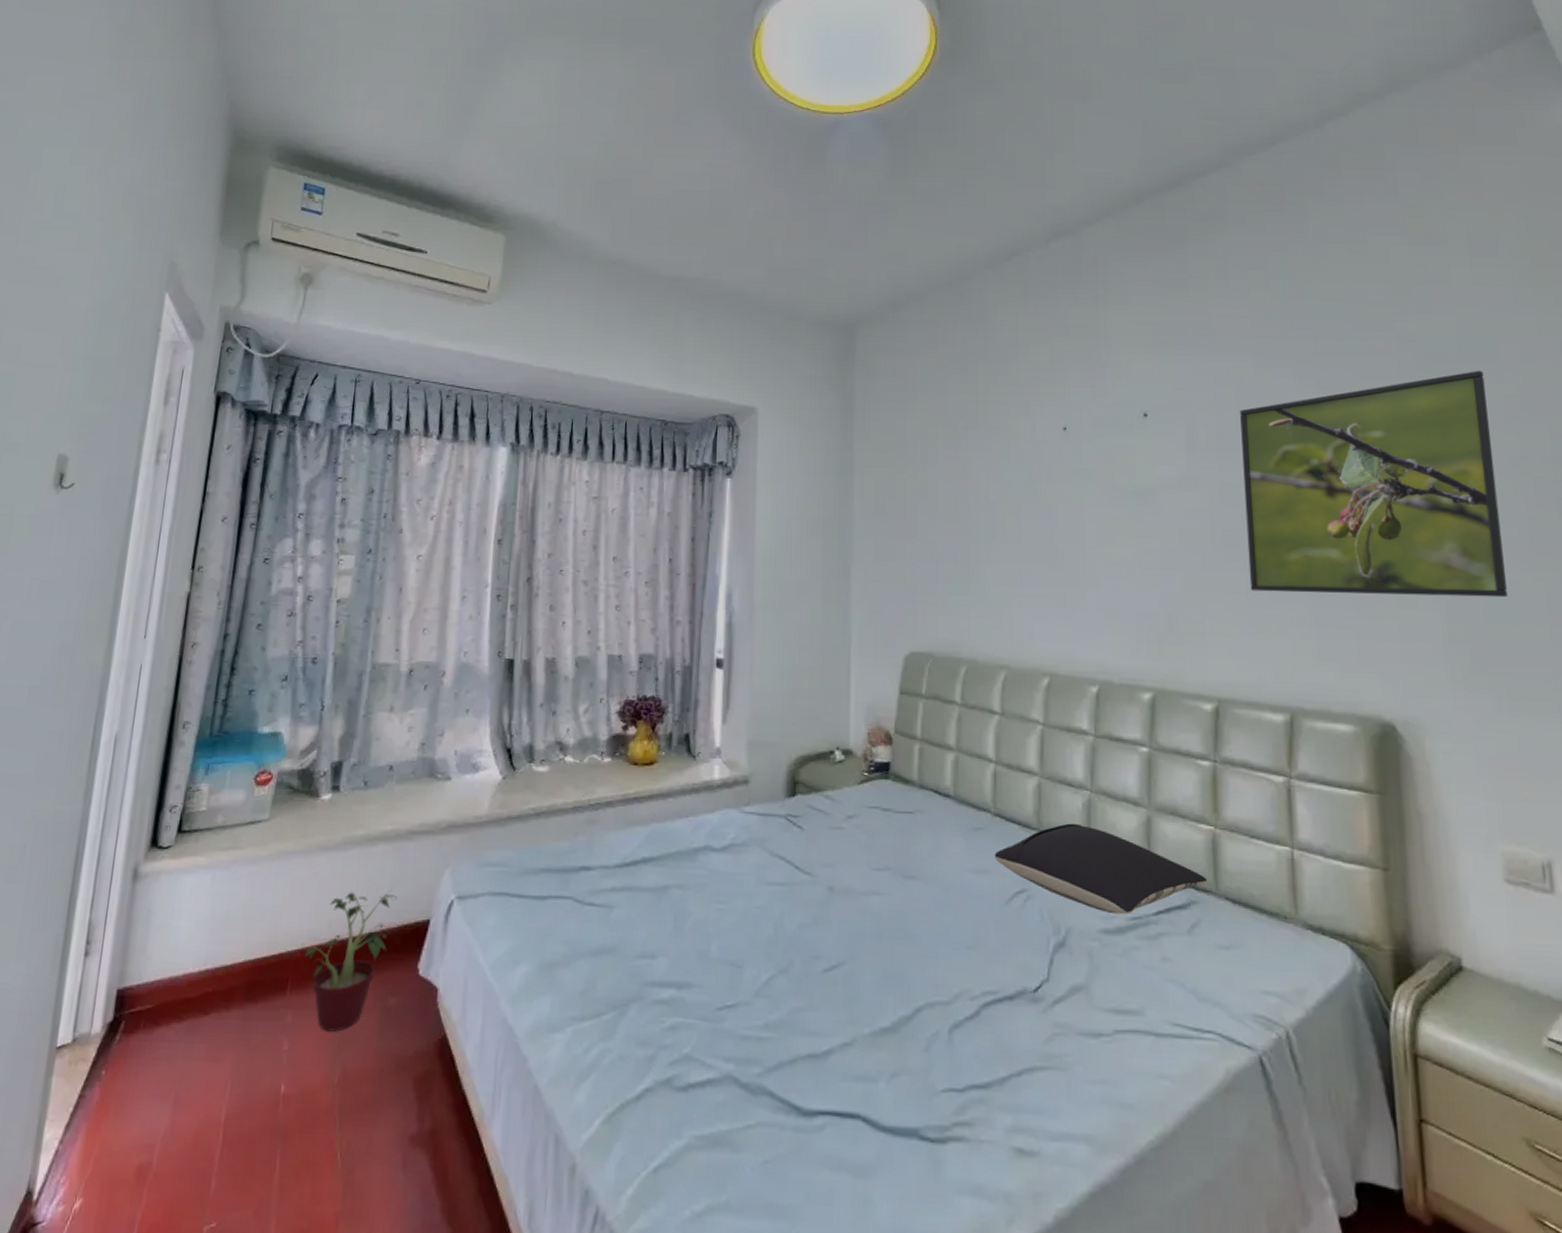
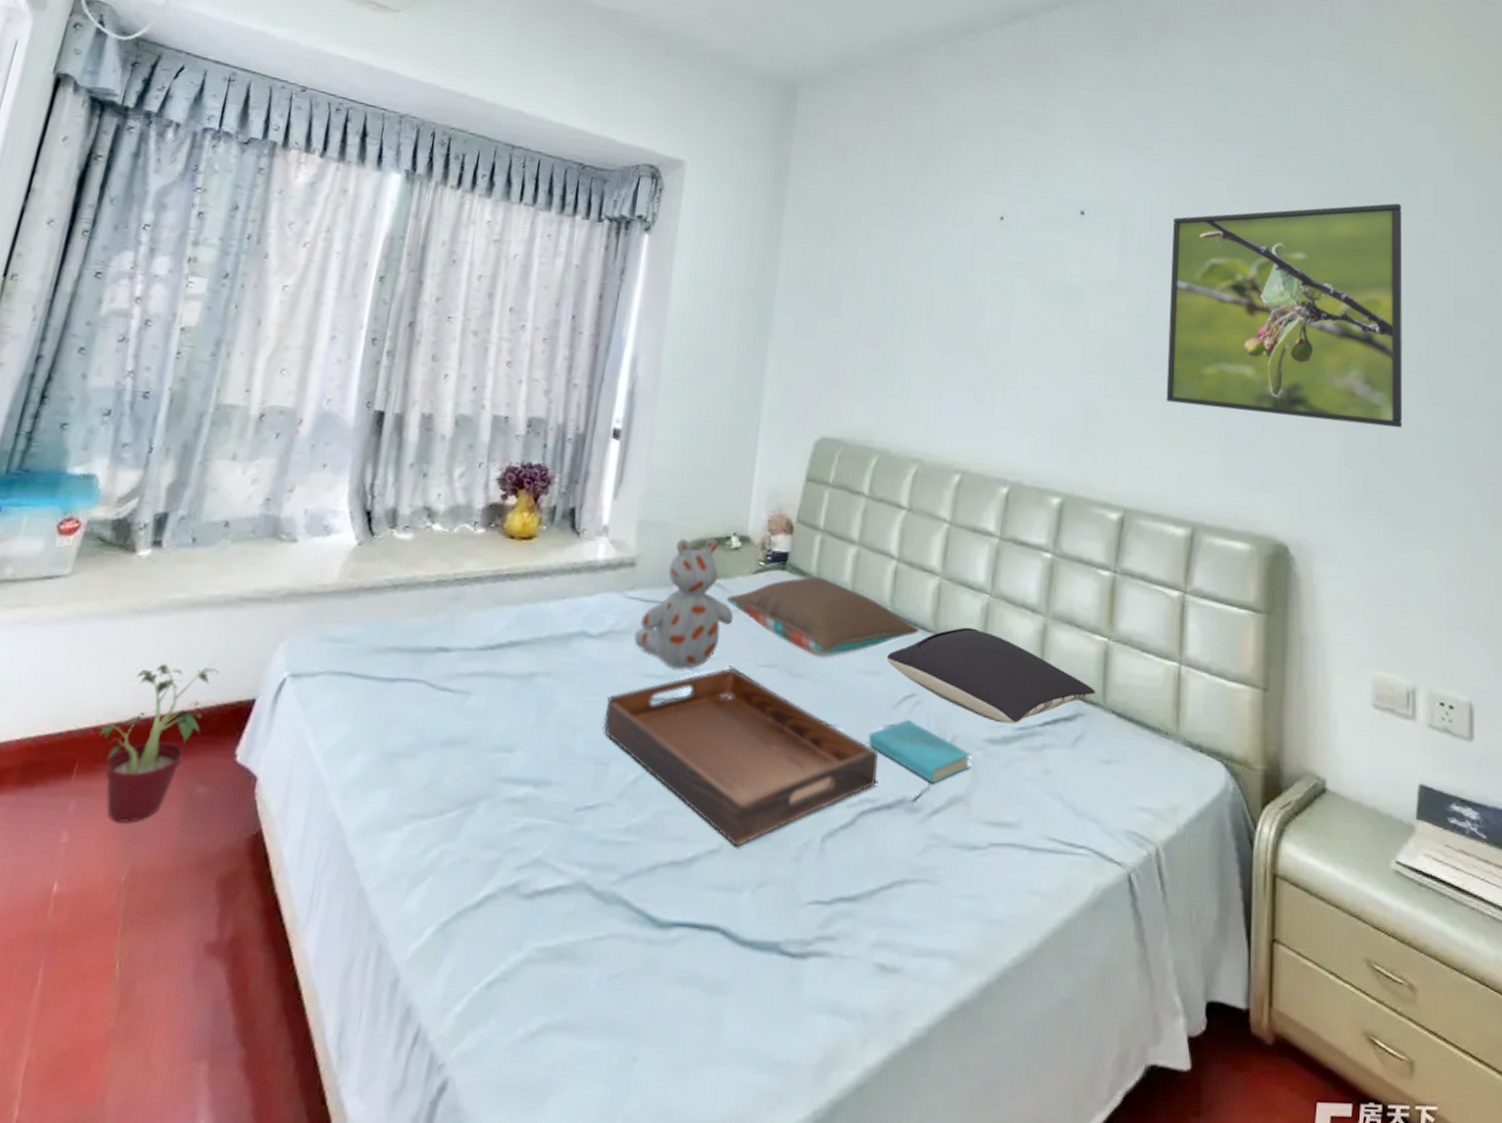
serving tray: none [734,872,995,1039] -> present [603,667,878,847]
stuffed bear: none [754,753,845,877] -> present [634,538,734,670]
pillow: none [835,782,1023,858] -> present [726,575,919,657]
book: none [985,914,1087,975] -> present [869,719,971,785]

